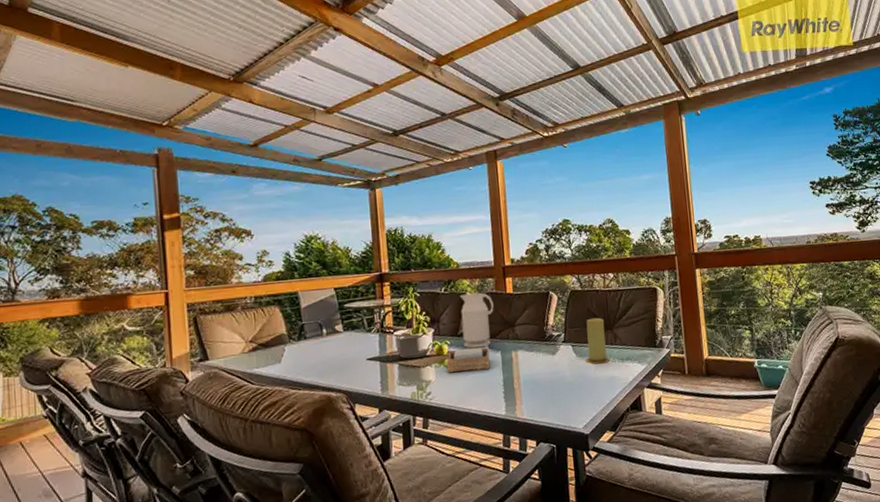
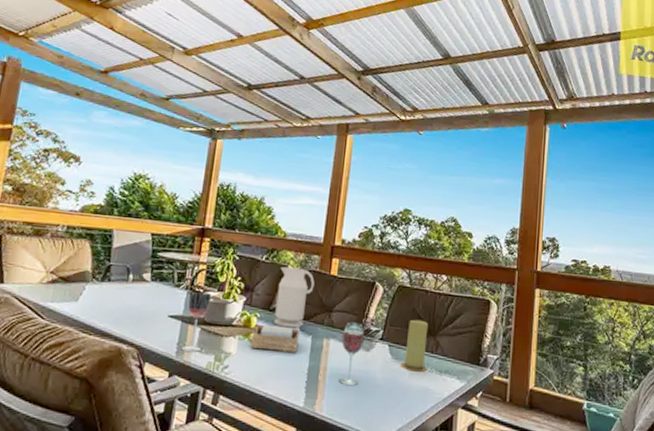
wineglass: none [380,331,404,388] -> present [181,291,212,353]
wineglass: none [528,331,551,389] -> present [339,322,365,386]

